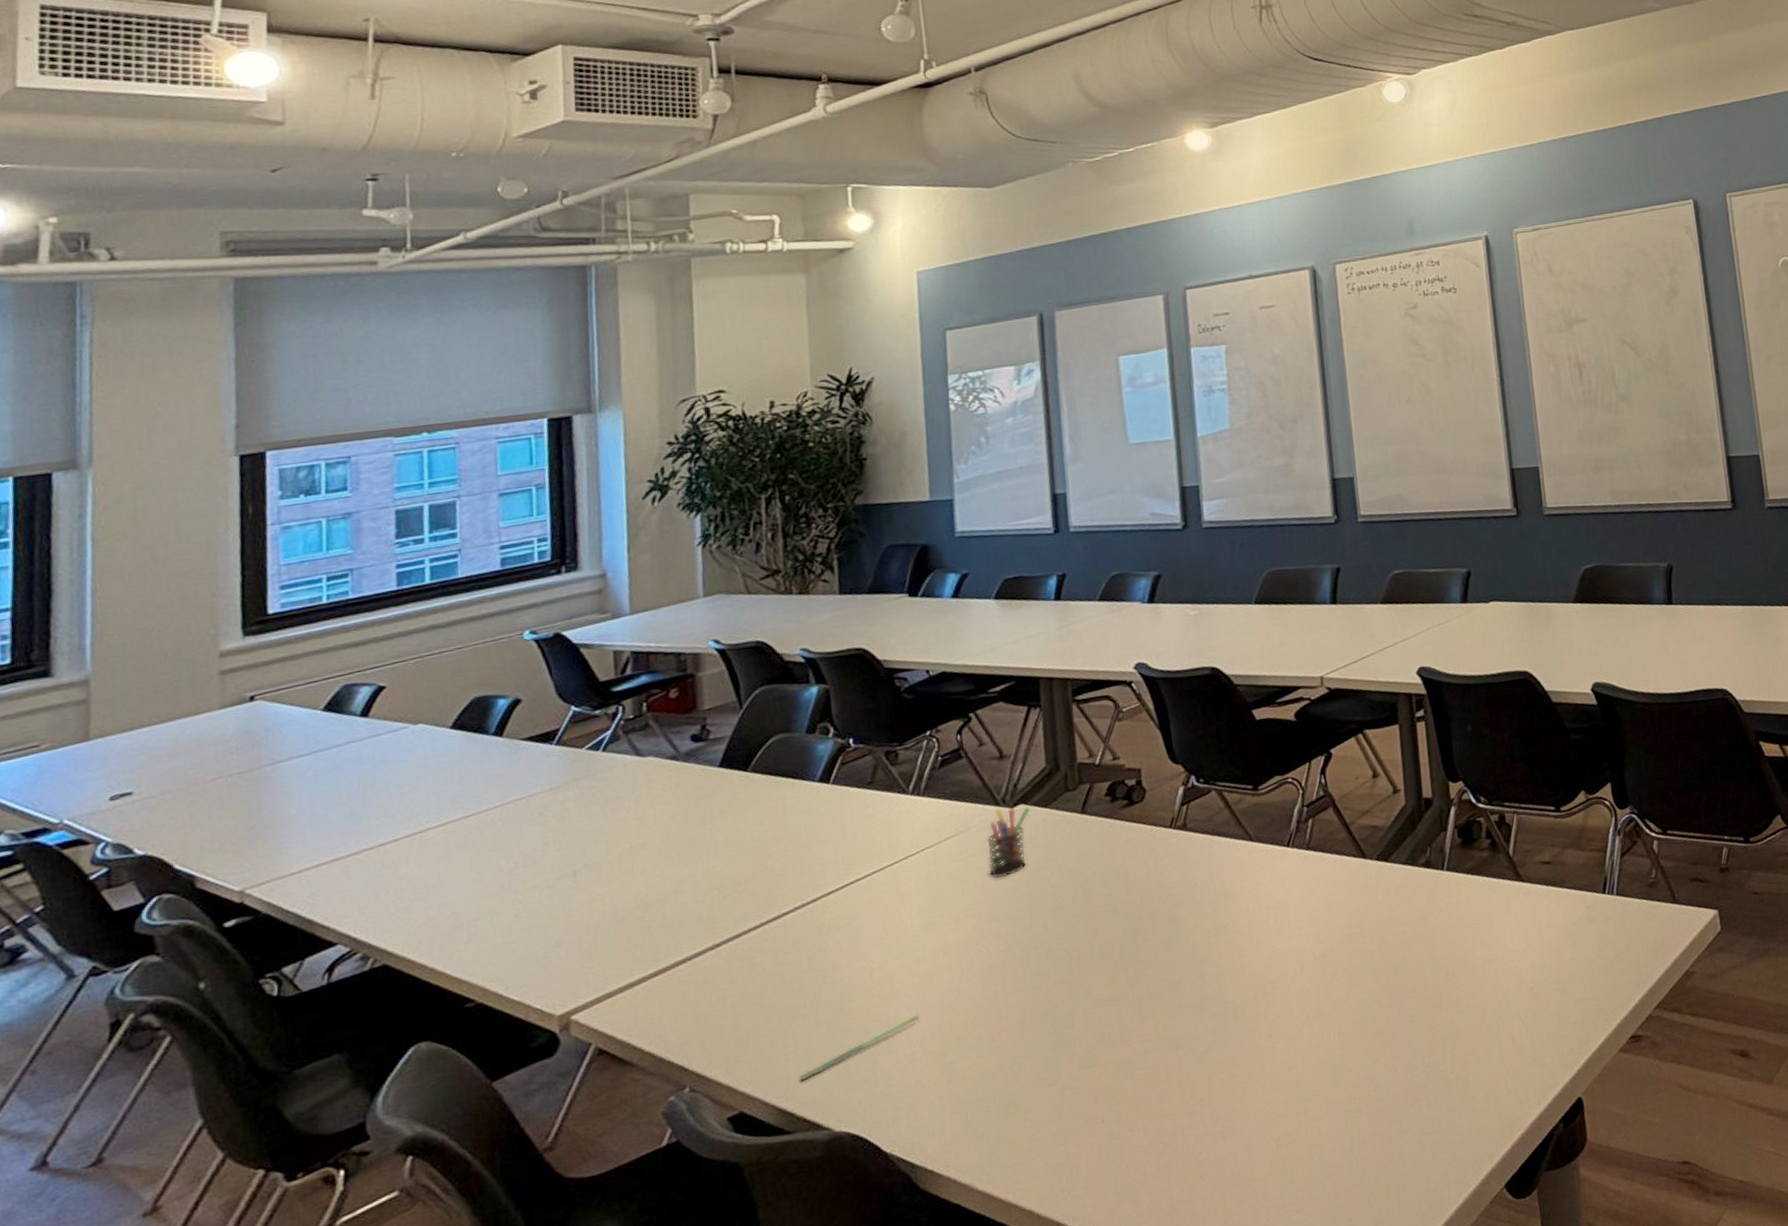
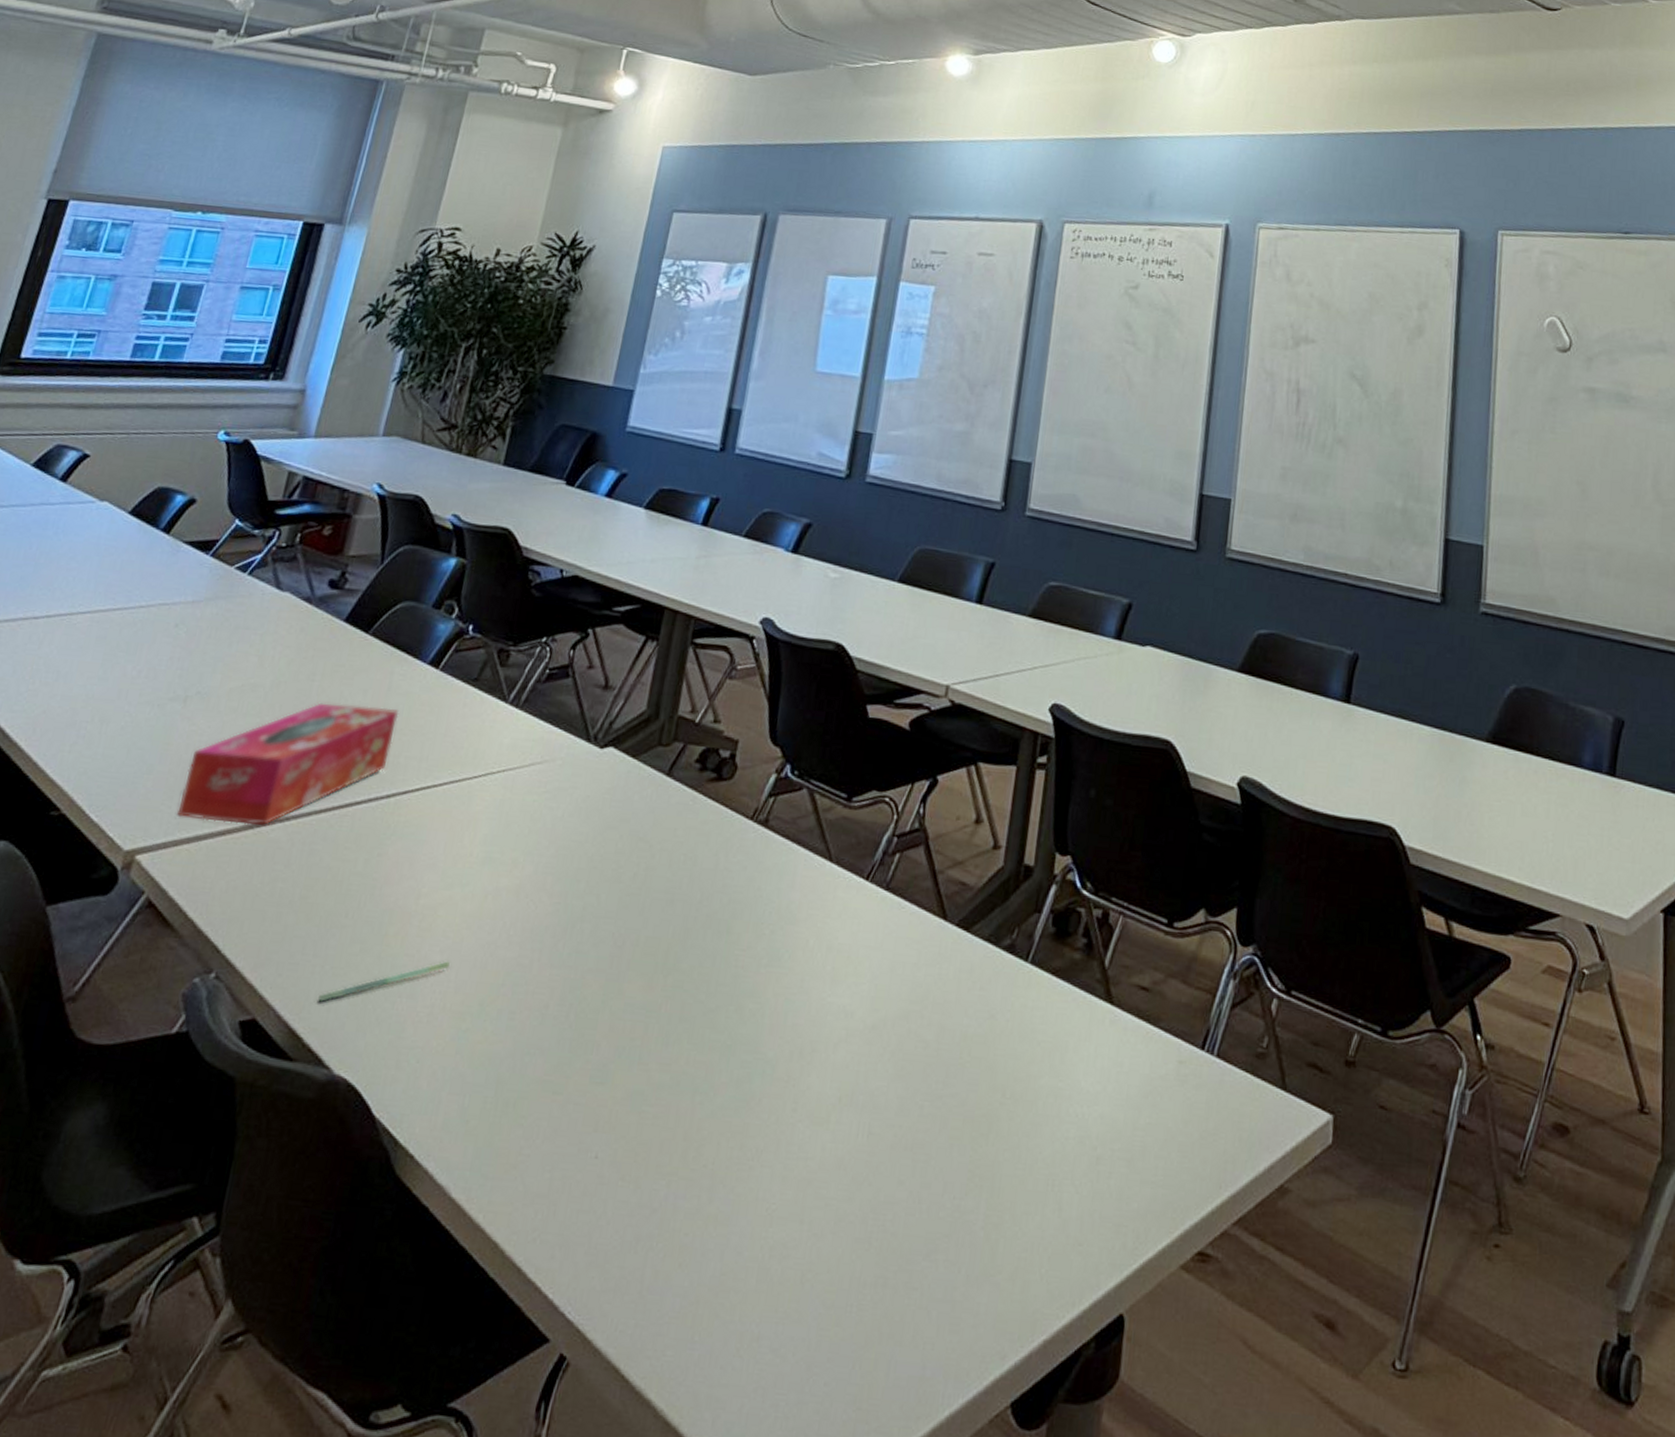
tissue box: none [599,828,804,973] -> present [177,702,399,825]
pen holder: present [987,807,1031,878] -> none [559,745,619,827]

